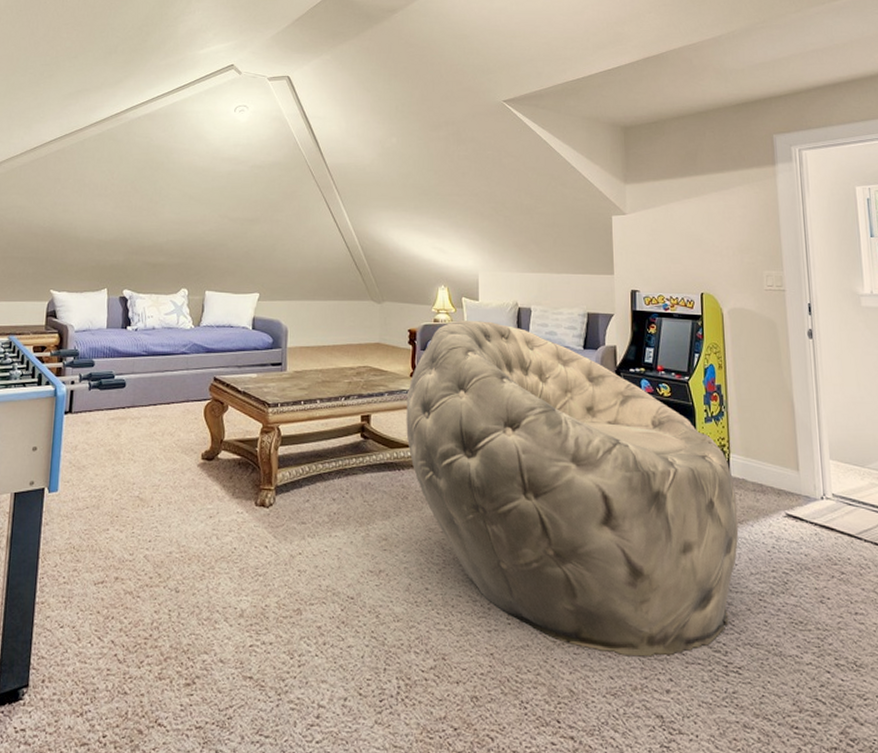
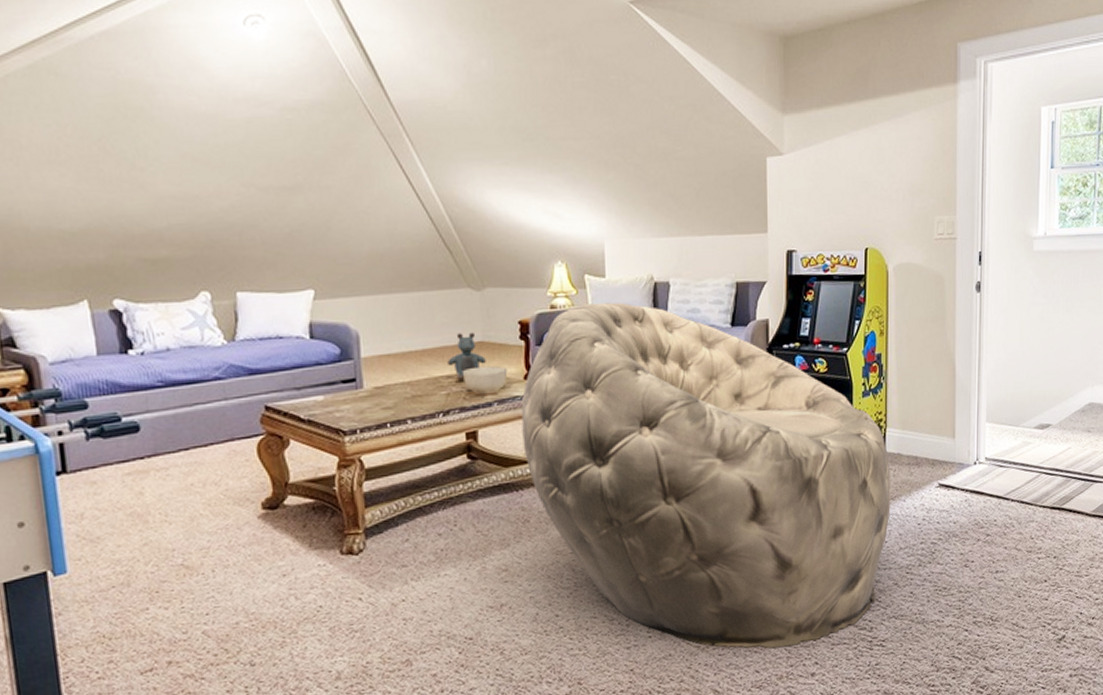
stuffed animal: none [351,335,381,374] -> present [447,332,486,382]
bowl: none [362,362,397,387] -> present [462,365,508,396]

